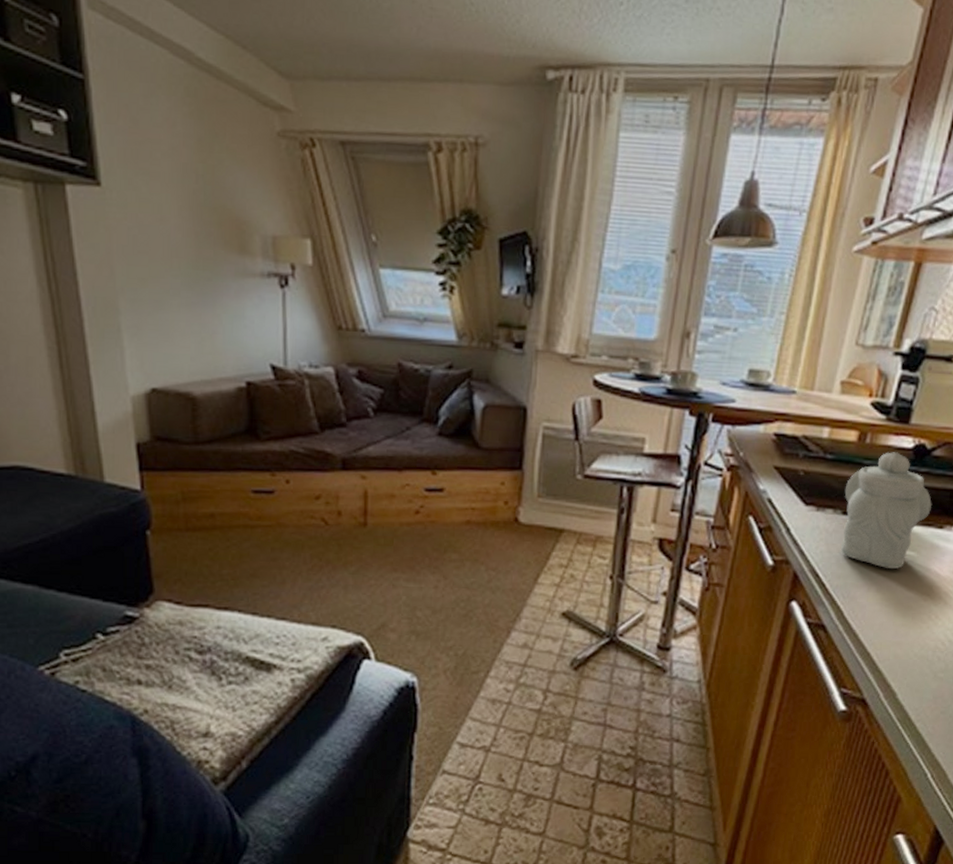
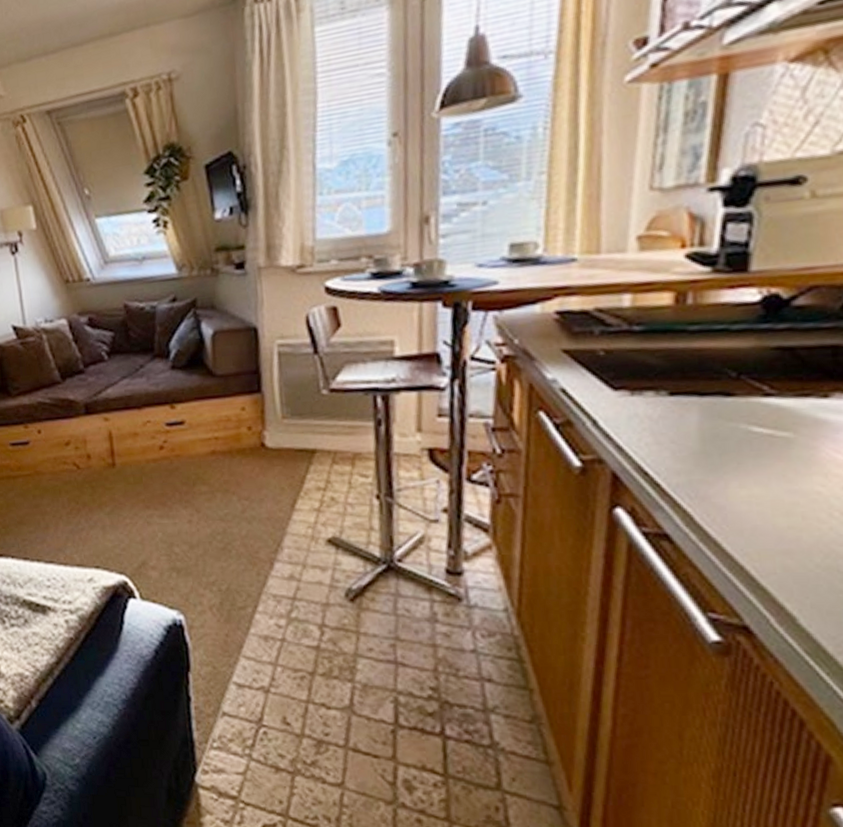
teapot: present [840,452,933,569] -> none [666,309,806,457]

